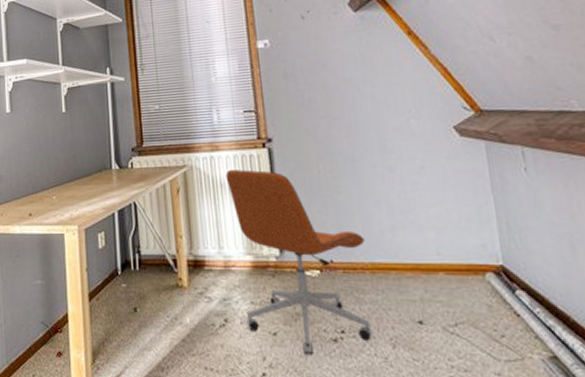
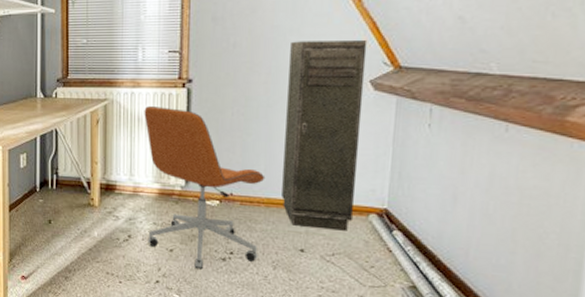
storage cabinet: none [366,85,468,295] -> present [282,39,368,231]

